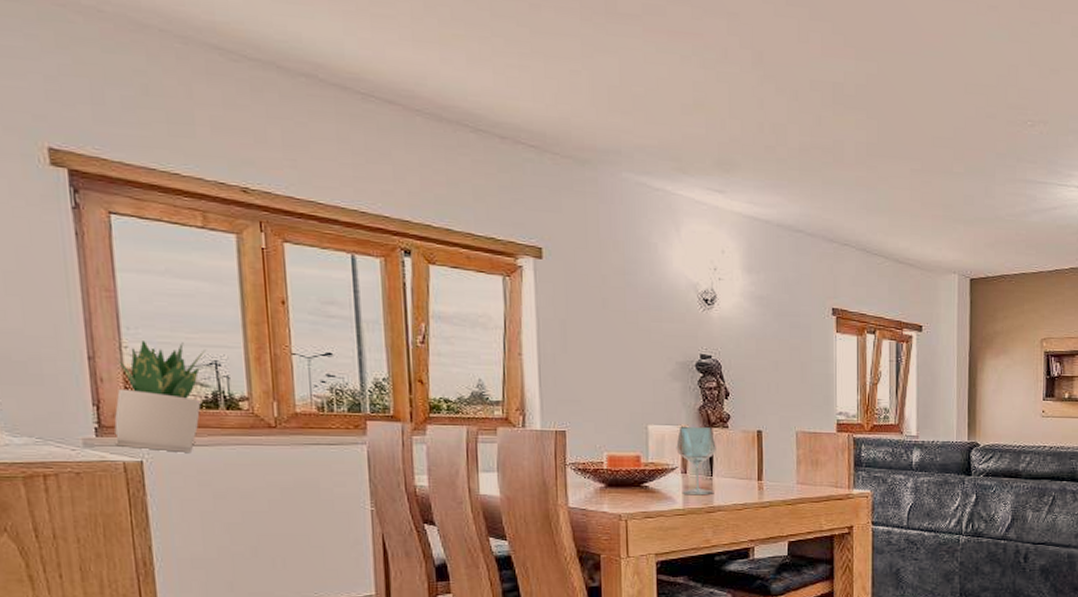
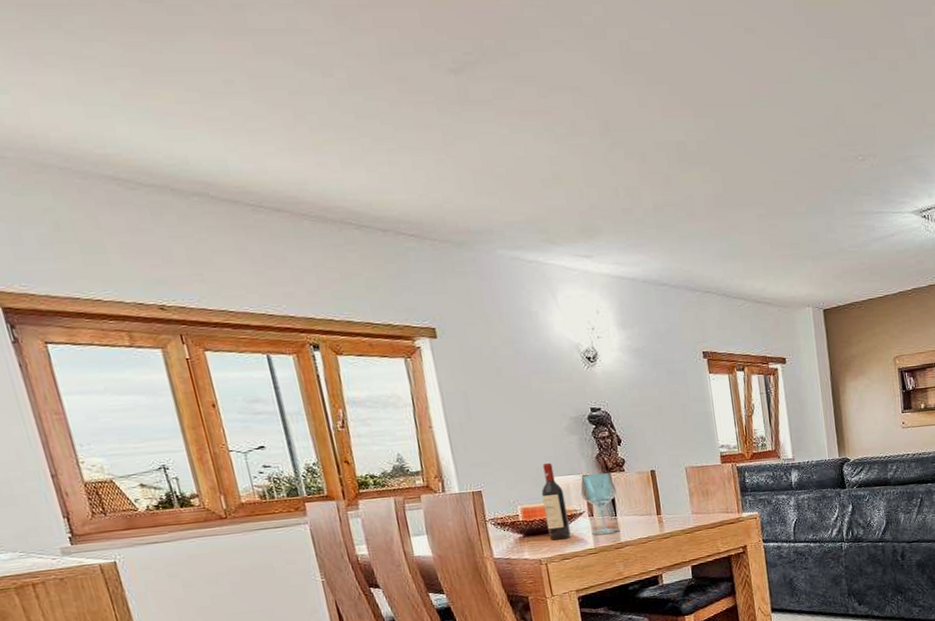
planter: present [114,341,207,454] -> none [77,452,159,552]
wine bottle: none [632,409,658,495] -> present [541,463,571,541]

